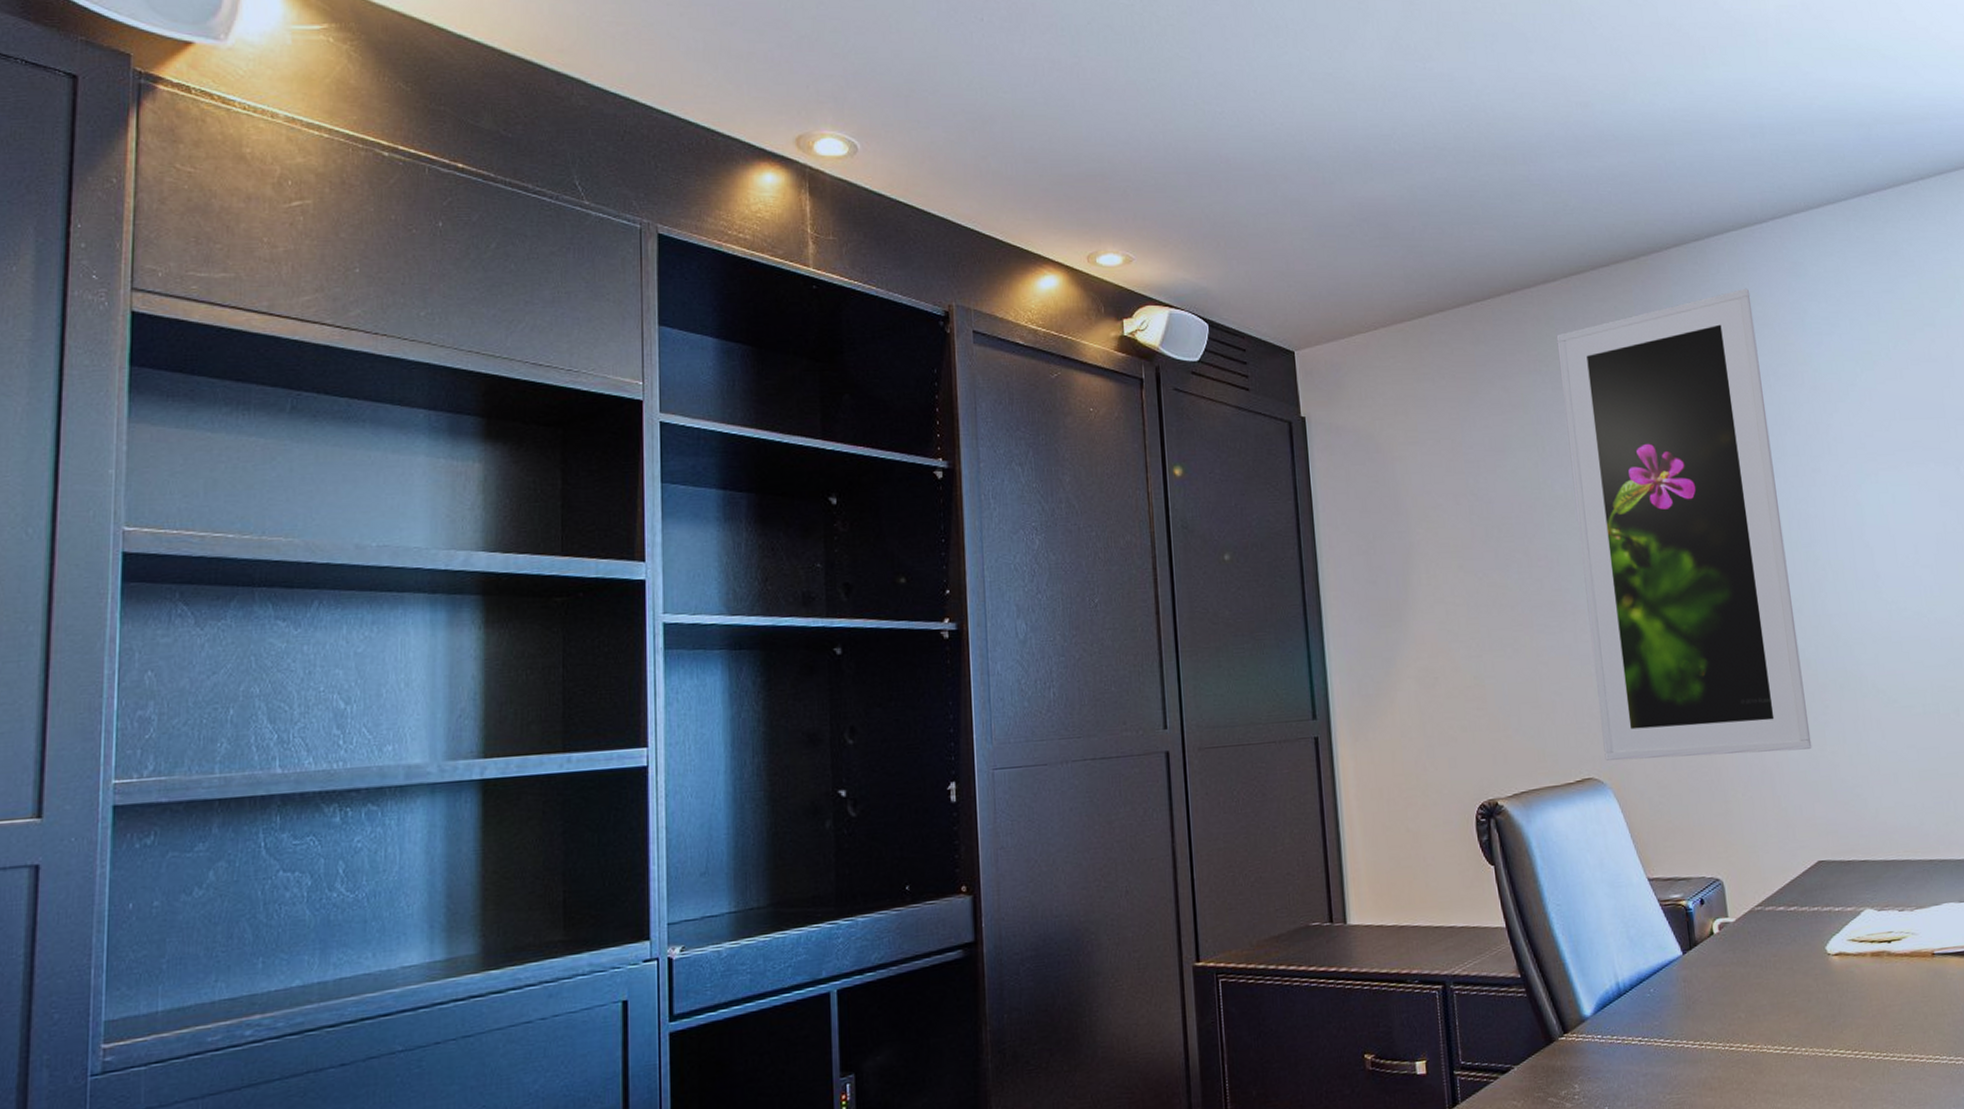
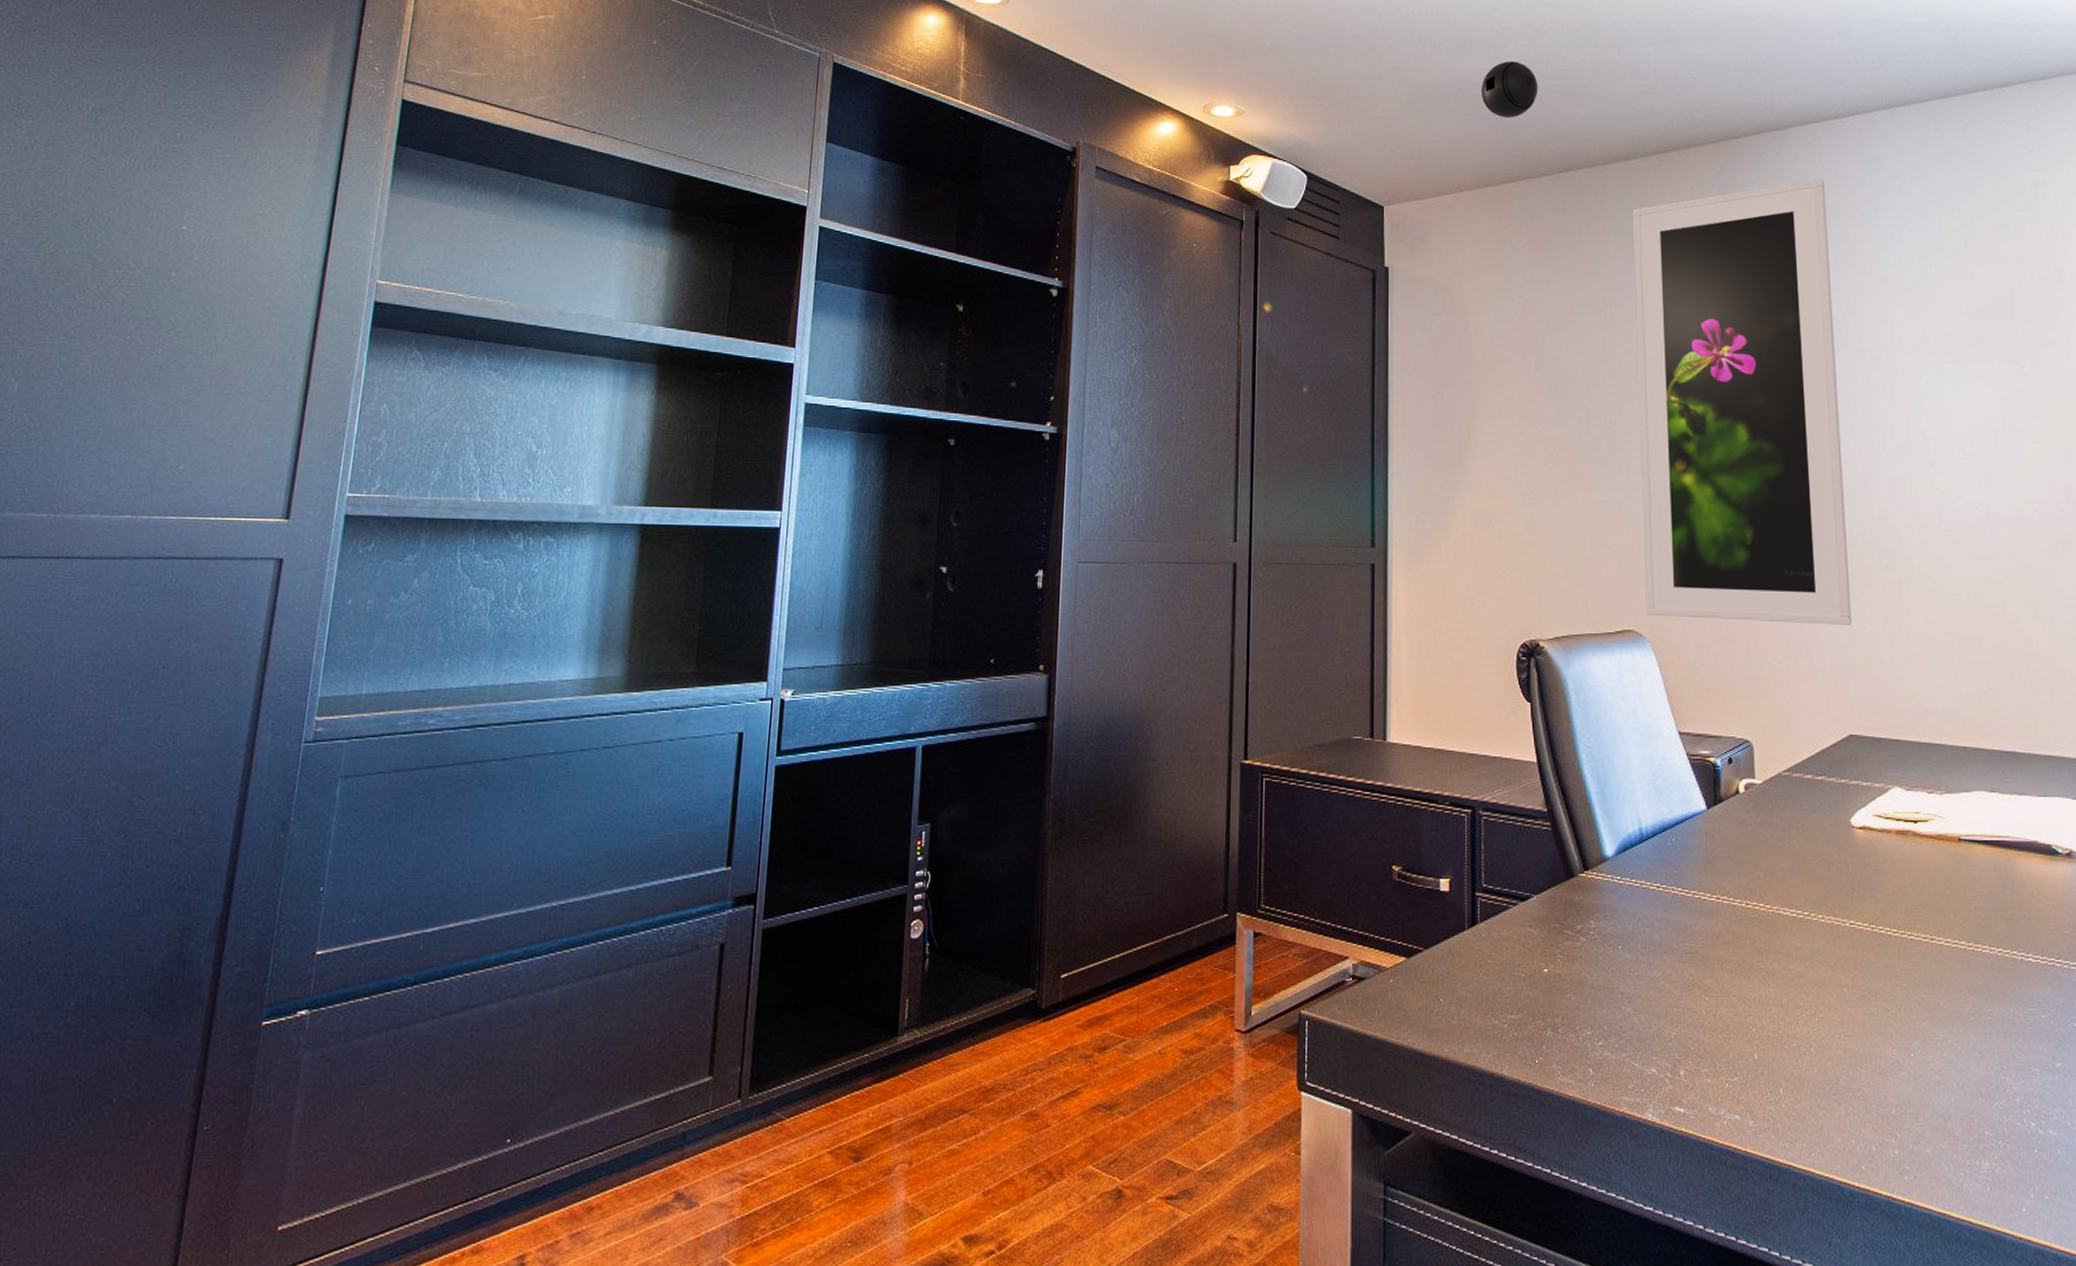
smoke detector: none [1387,185,1448,247] -> present [1481,61,1538,119]

